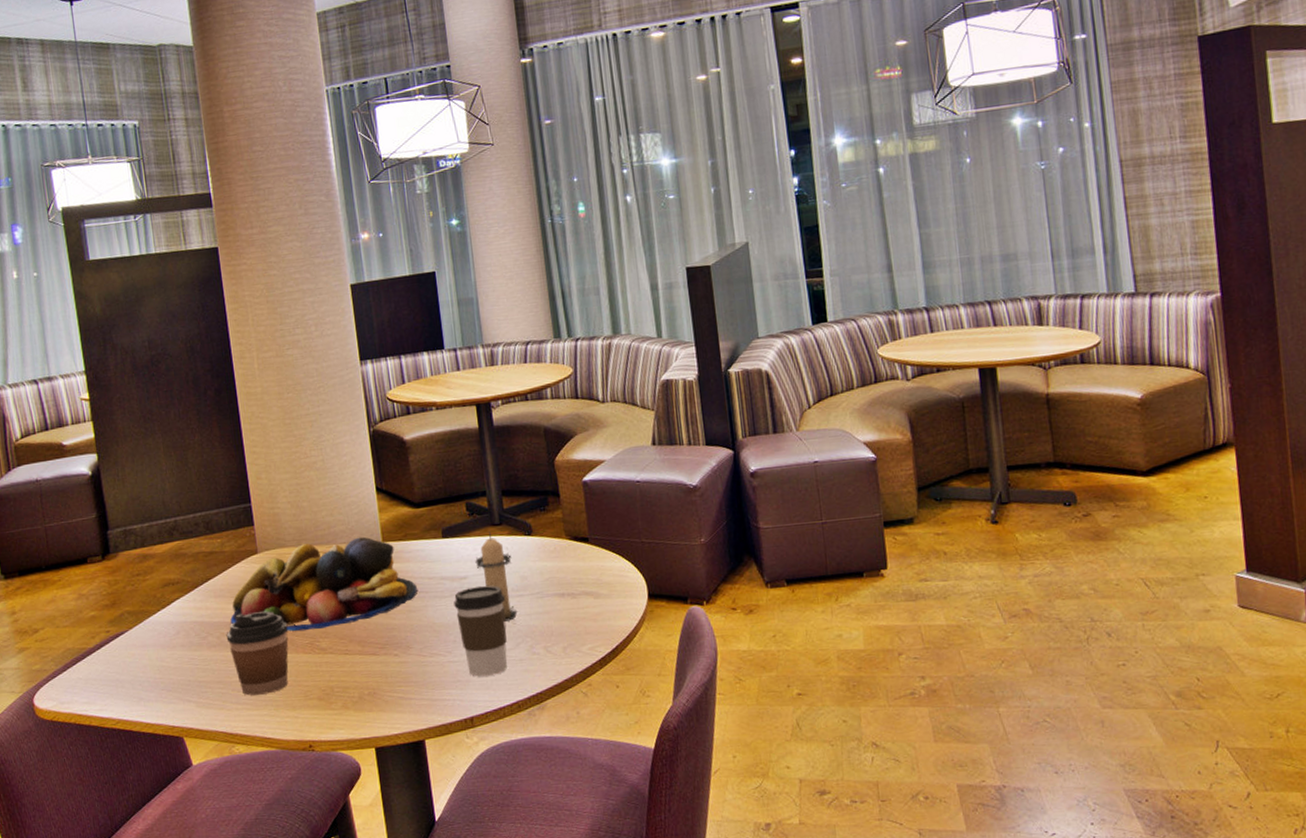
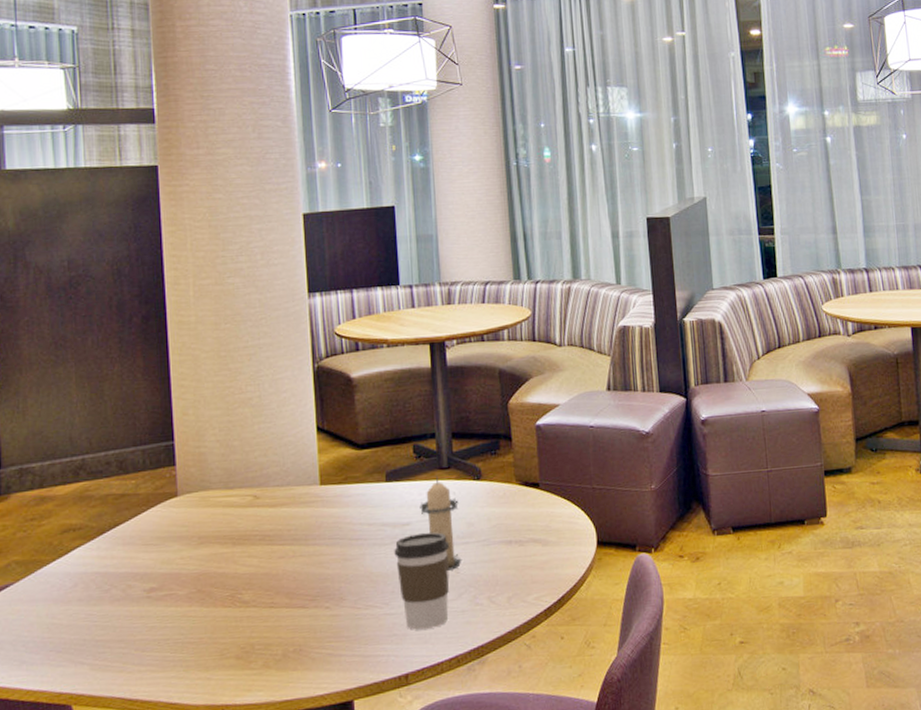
coffee cup: present [226,611,289,696] -> none [133,560,207,656]
fruit bowl: present [230,536,417,632] -> none [140,479,355,583]

